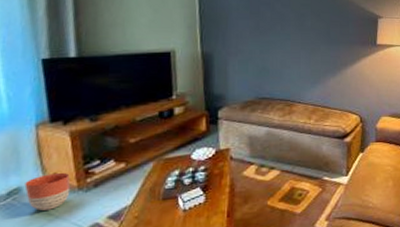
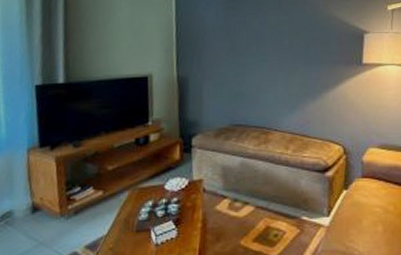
planter: present [24,172,71,211] -> none [15,197,54,235]

